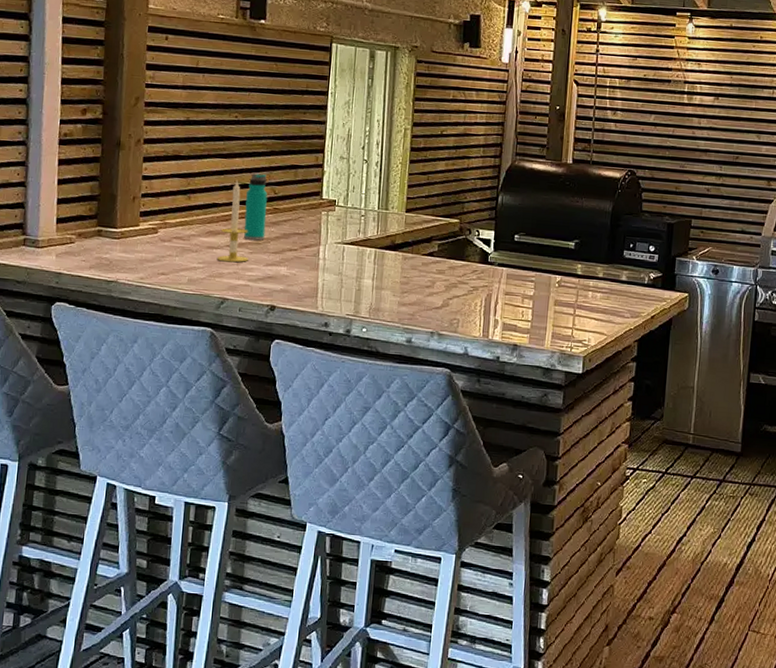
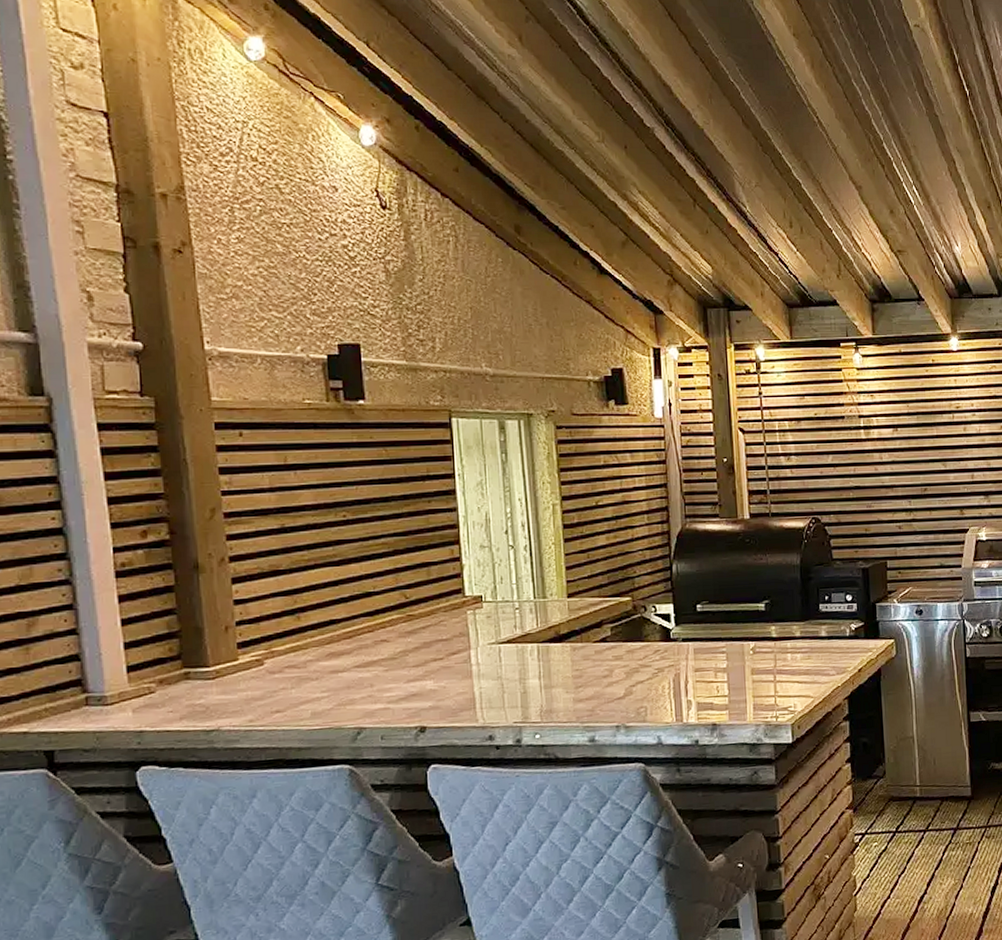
candle: present [216,180,248,263] -> none [344,589,384,686]
water bottle: present [244,173,268,241] -> none [369,578,401,656]

